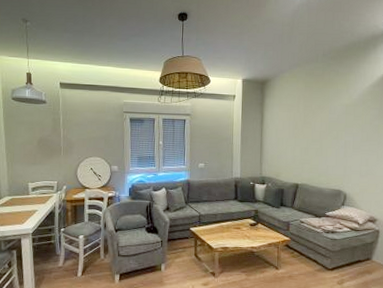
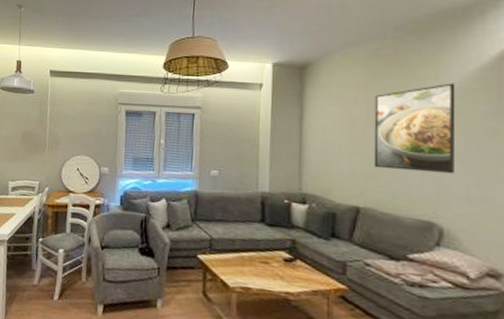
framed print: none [307,95,357,158] -> present [373,83,456,174]

